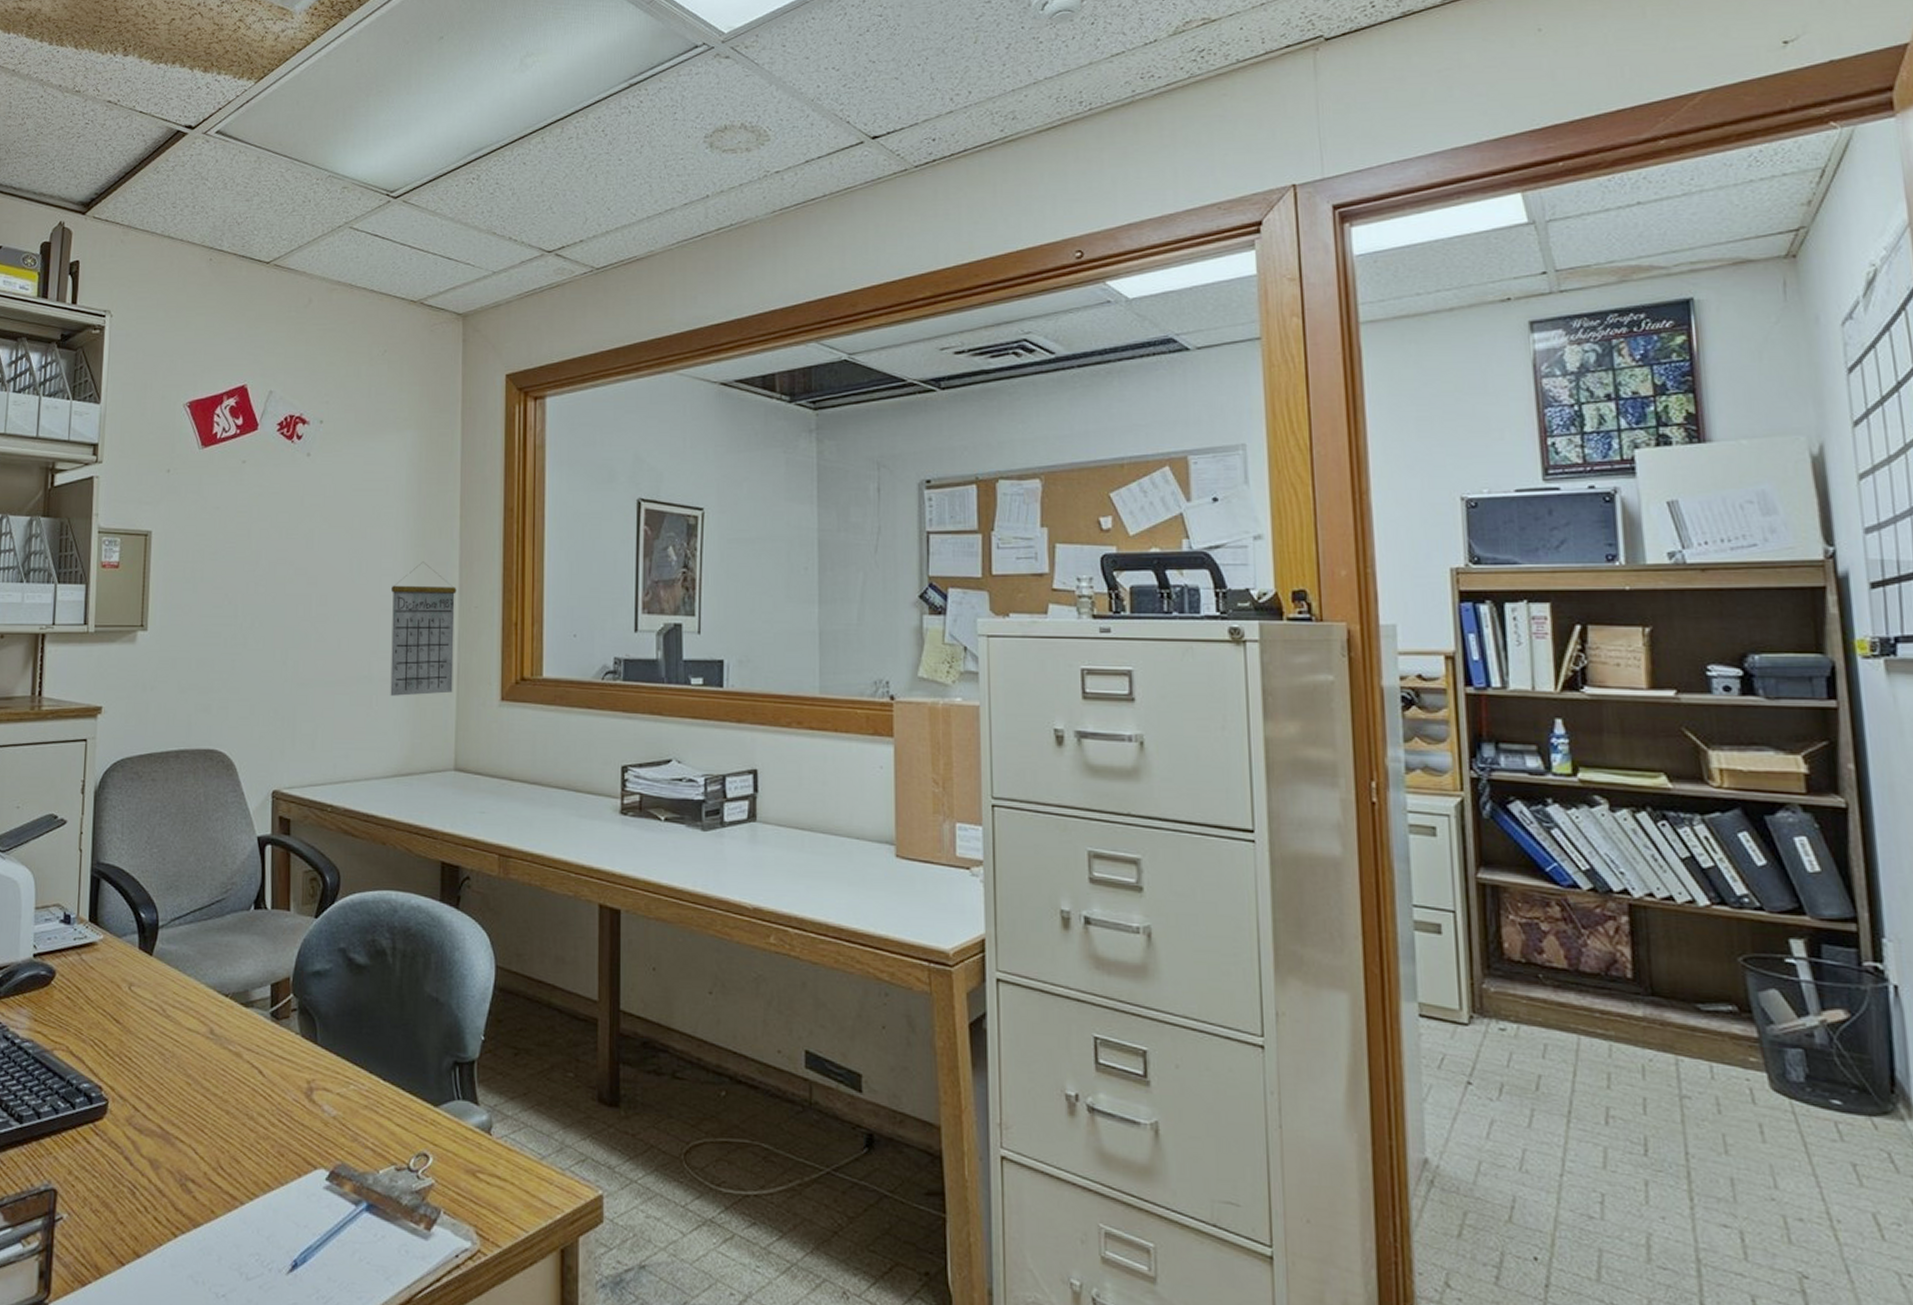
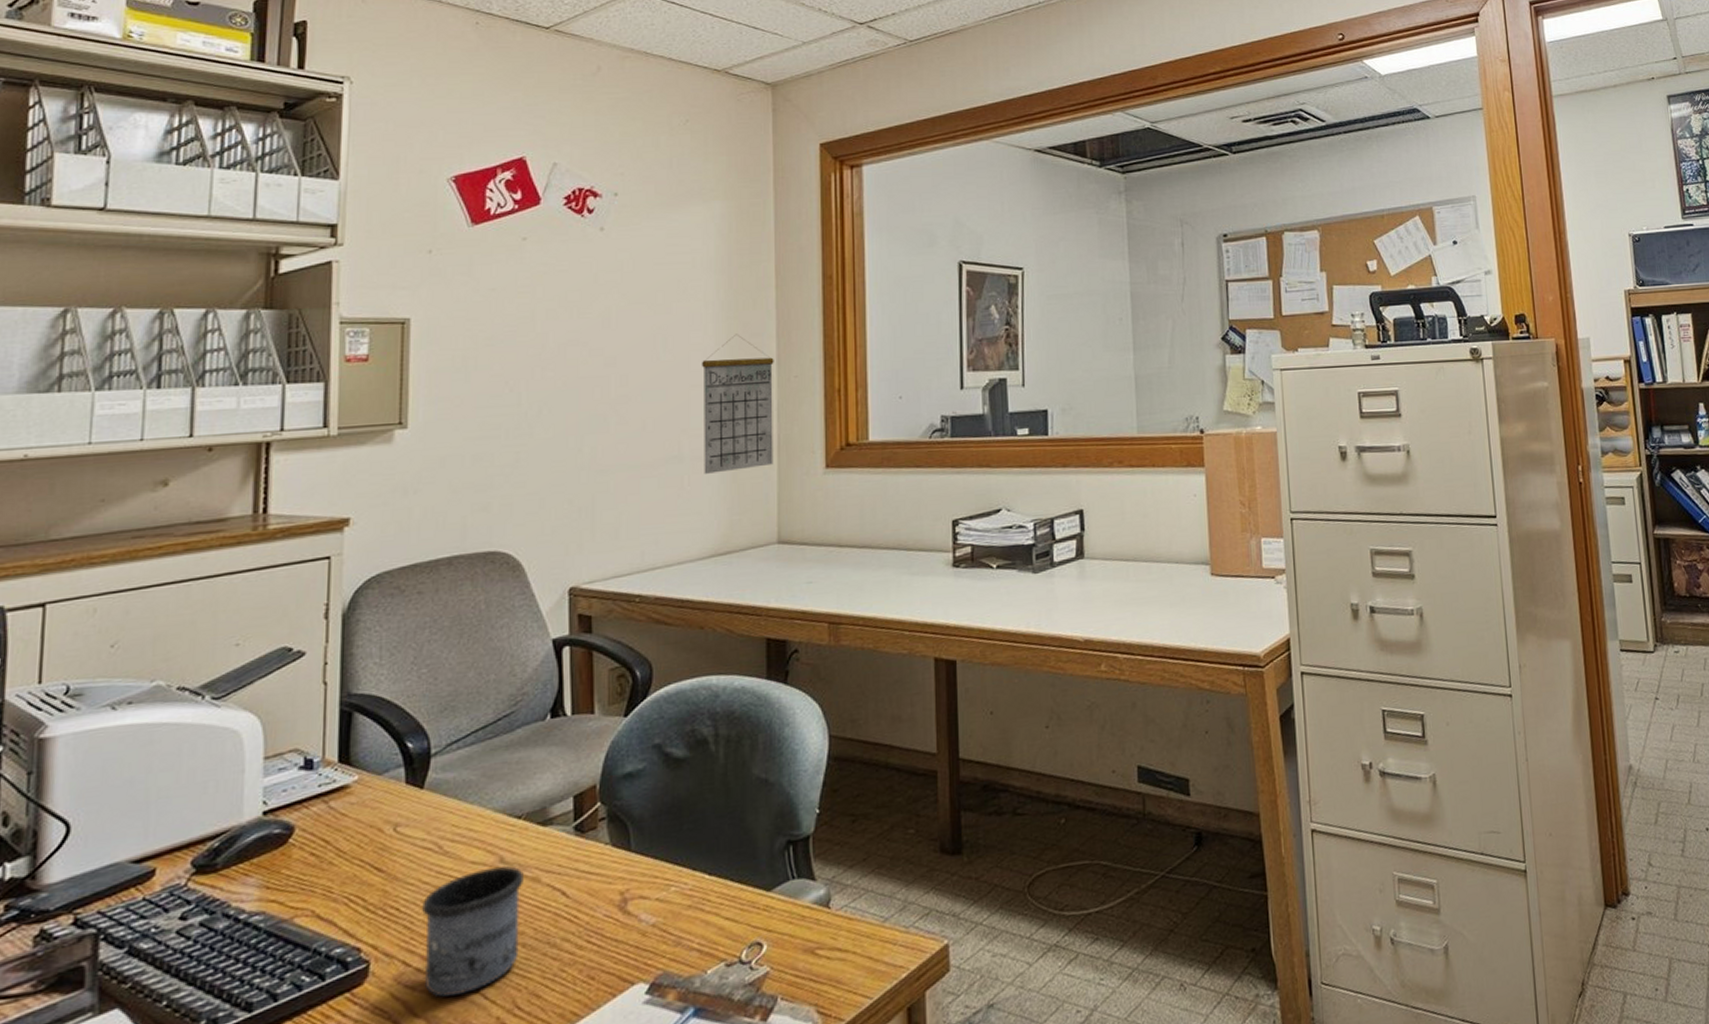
mug: none [149,1036,229,1145] -> present [422,866,524,997]

